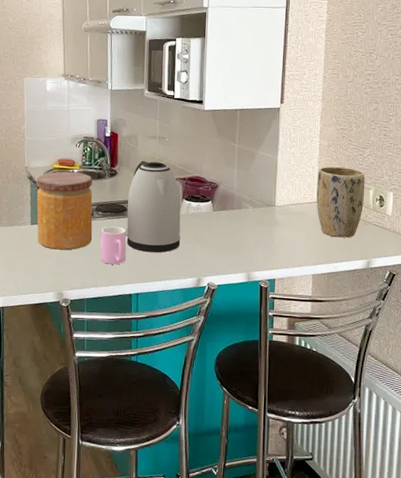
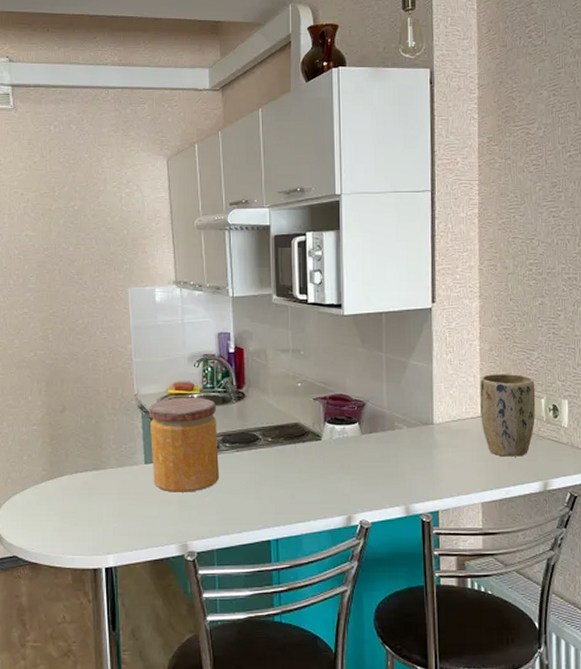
cup: present [100,226,127,265] -> none [230,460,261,506]
kettle: present [126,160,181,253] -> none [259,379,325,489]

